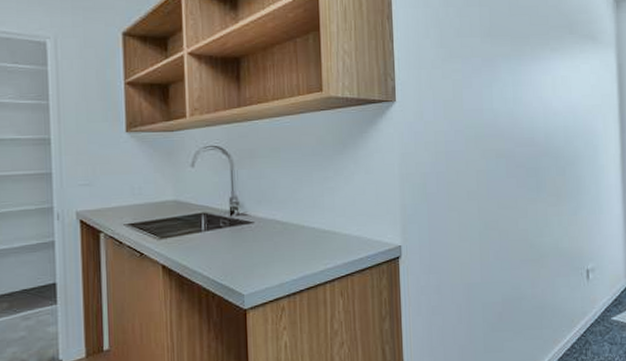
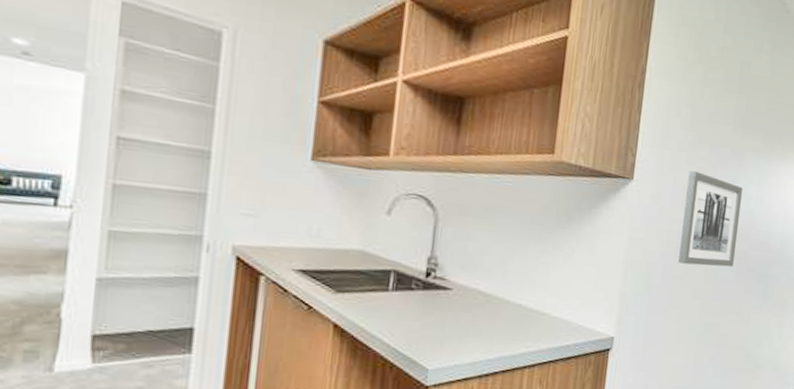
wall art: none [446,84,503,170] -> present [678,170,743,268]

